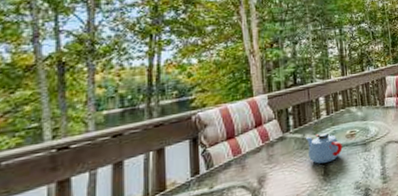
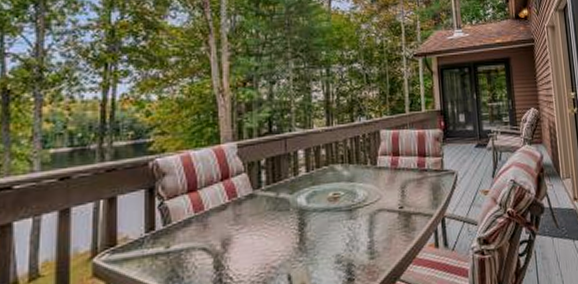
teapot: present [306,133,343,164] -> none [280,193,323,230]

